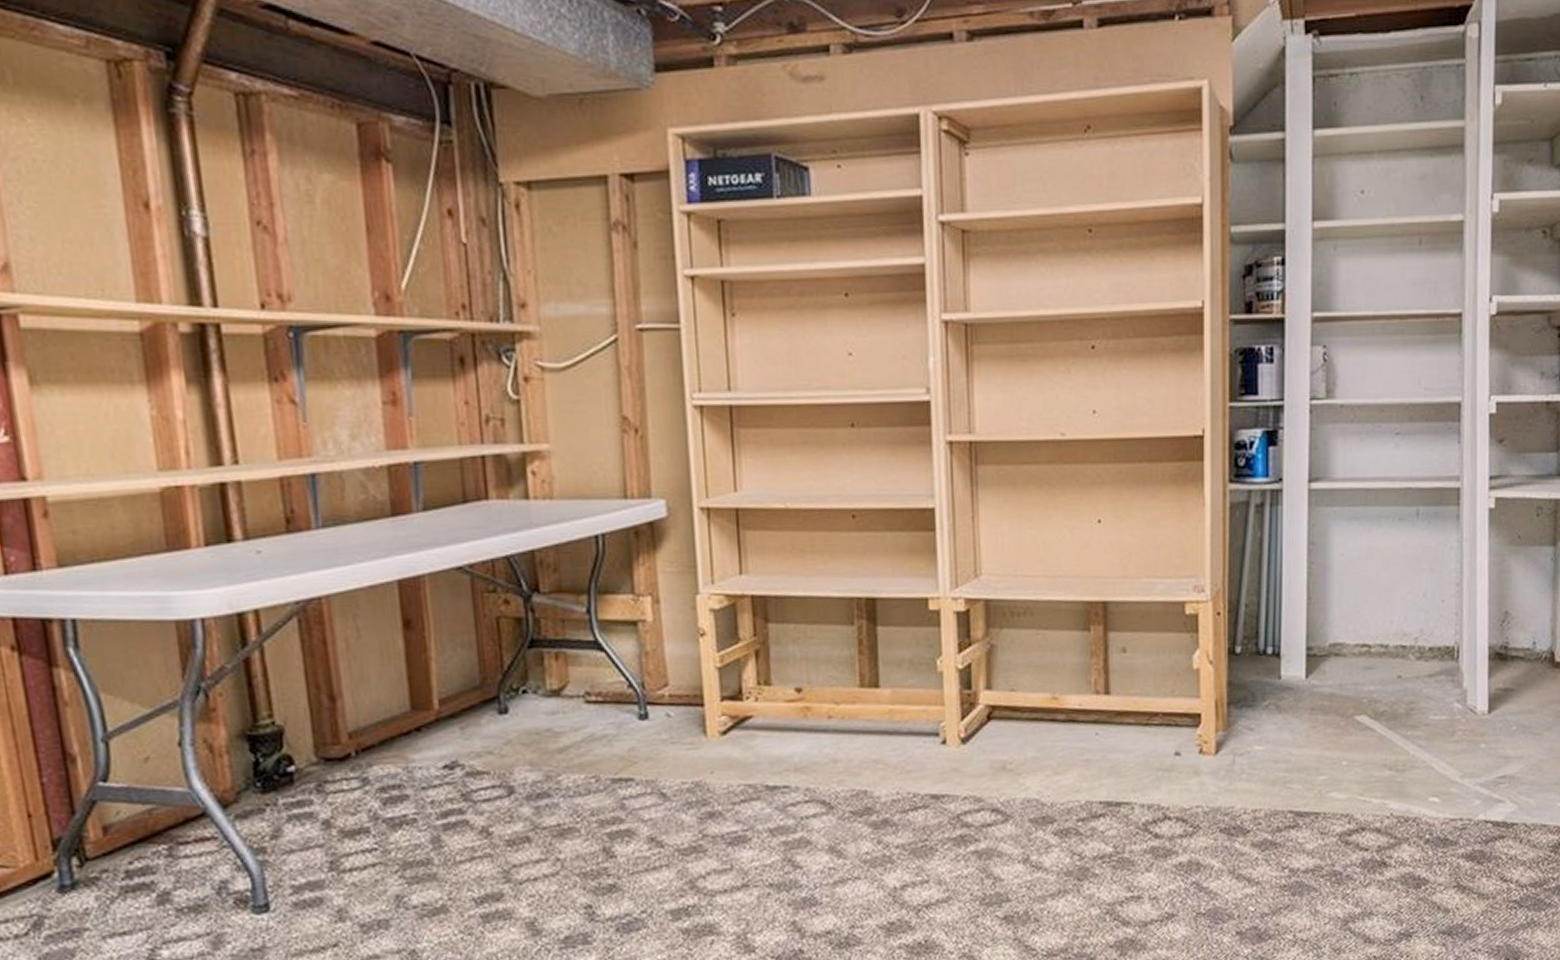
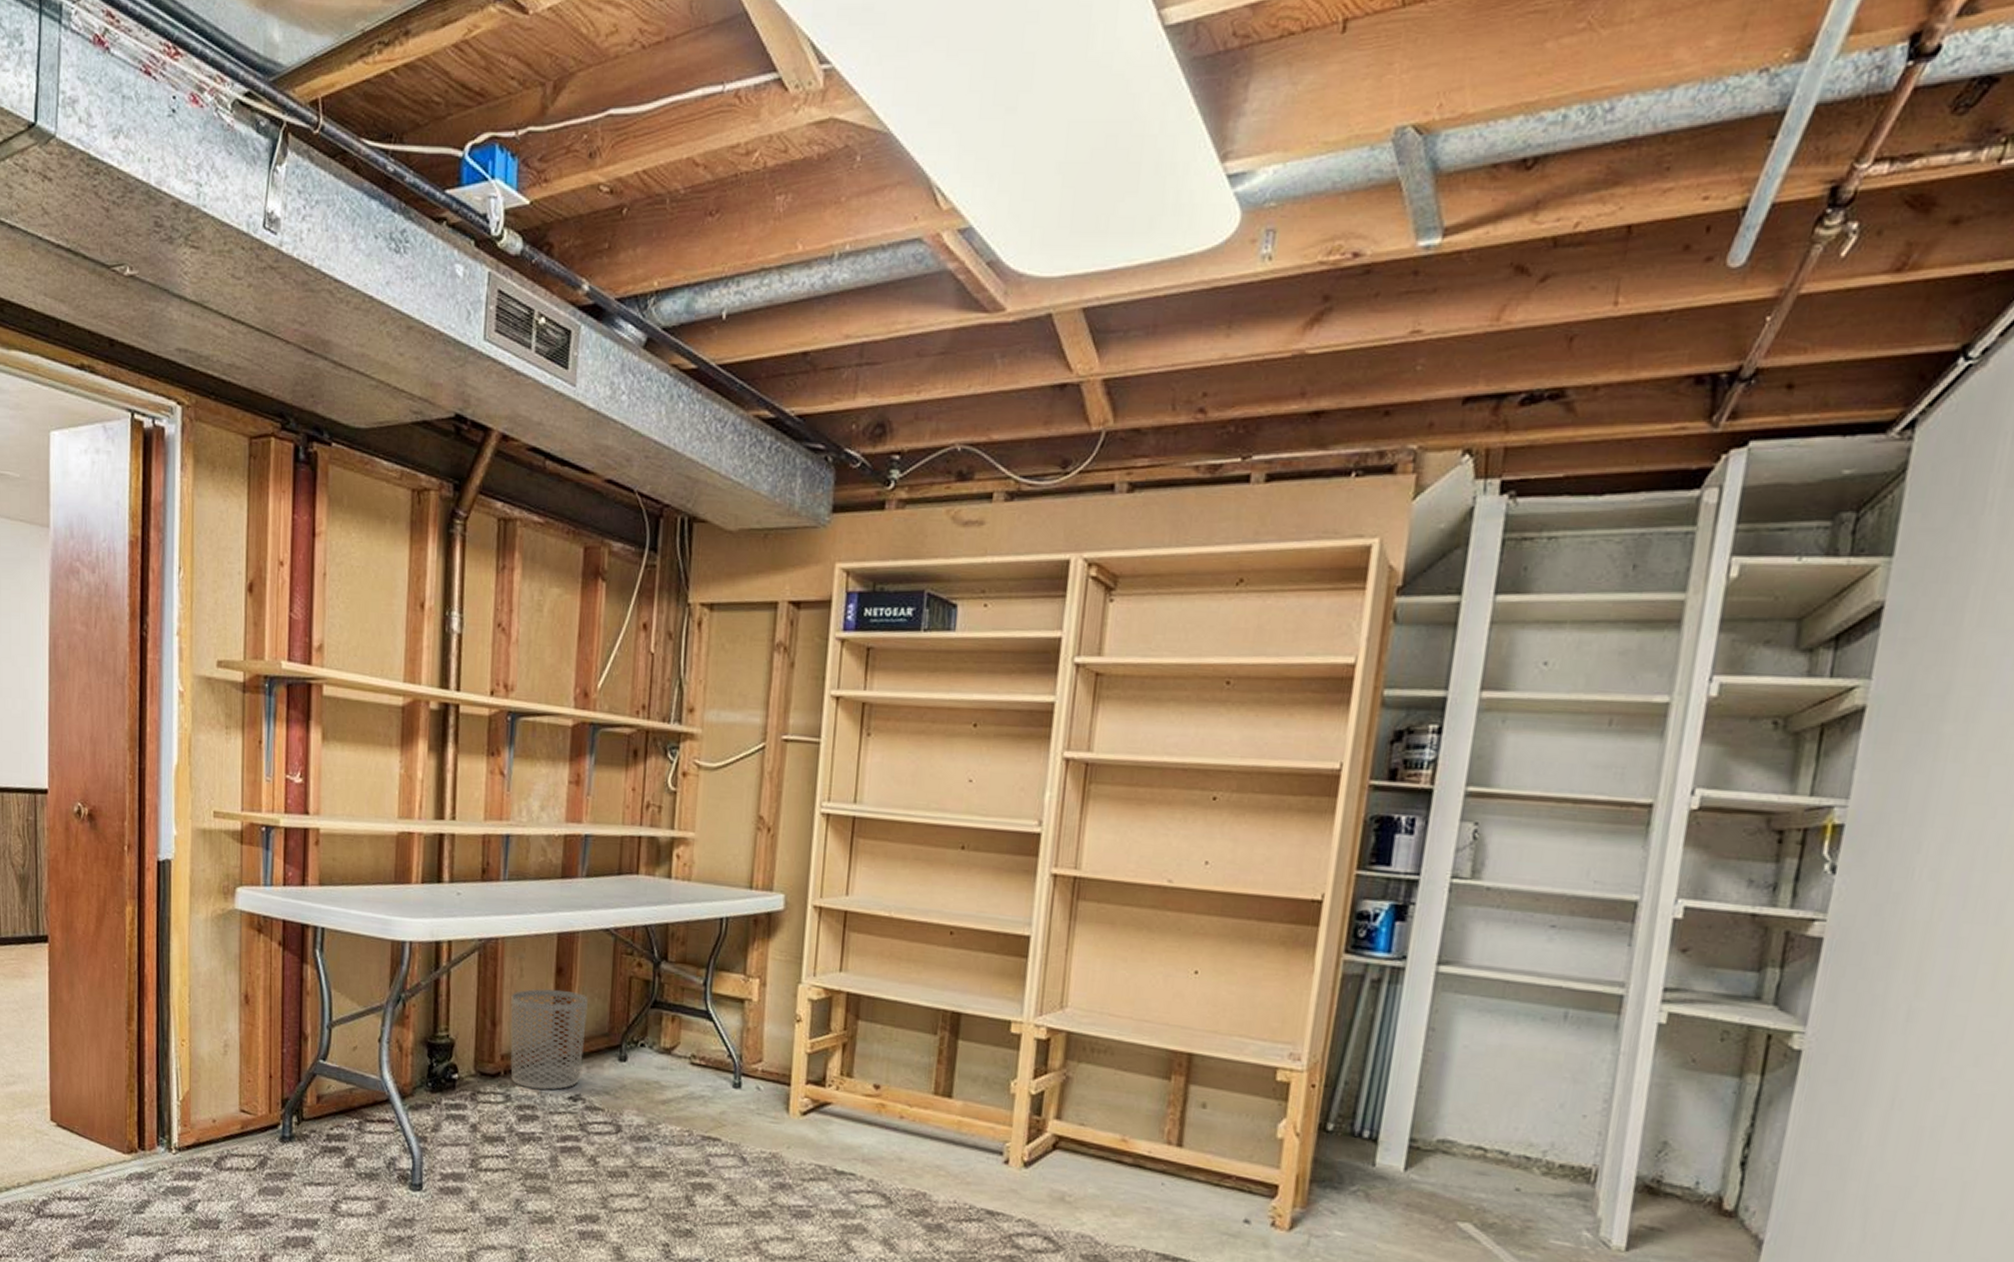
waste bin: none [349,645,454,765] -> present [510,989,588,1091]

